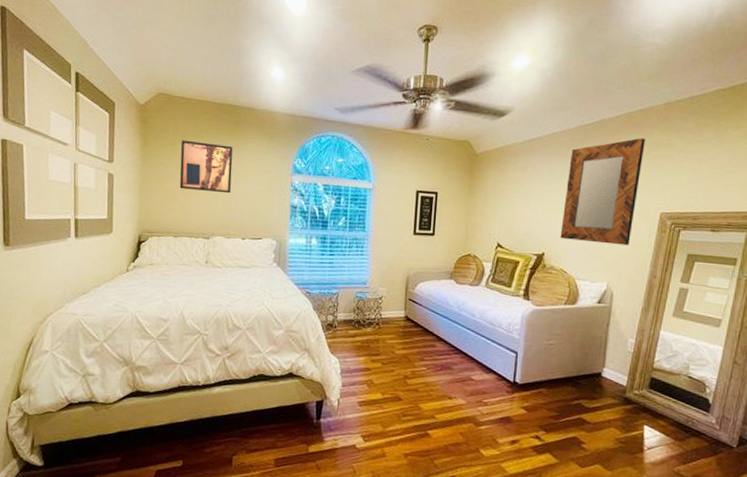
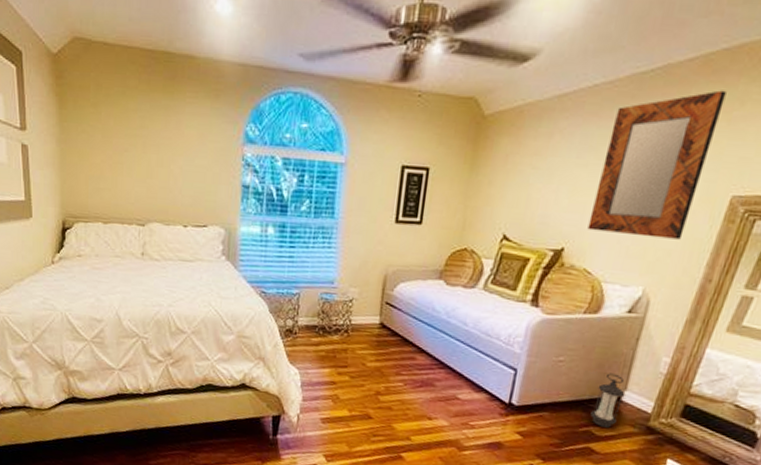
wall art: present [179,140,233,194] -> none [105,100,170,170]
lantern: none [579,353,604,400] -> present [590,373,626,428]

